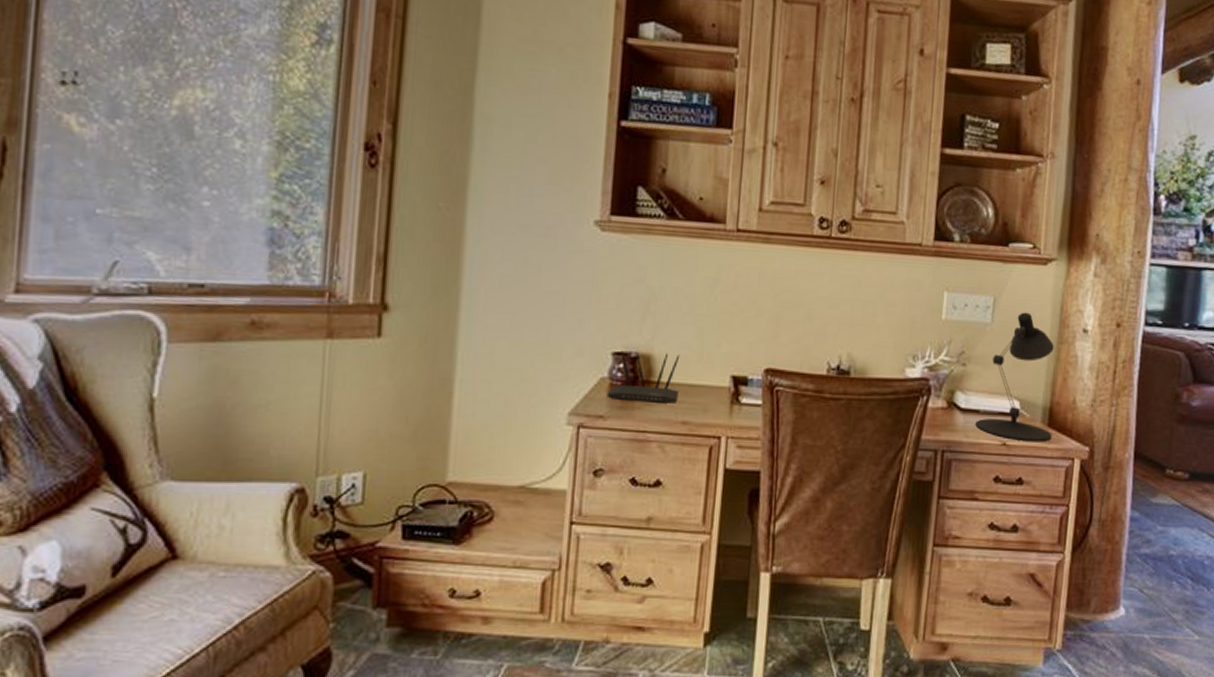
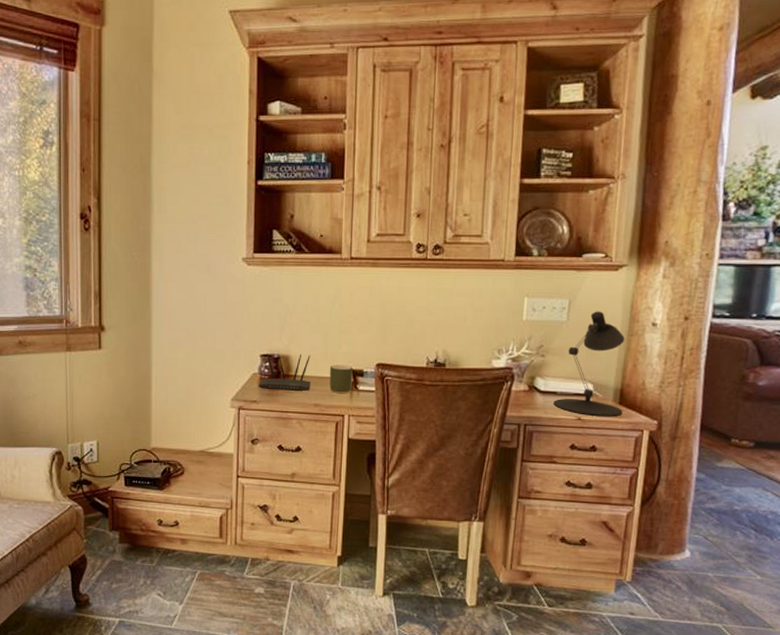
mug: none [703,369,735,407] -> present [329,365,353,393]

